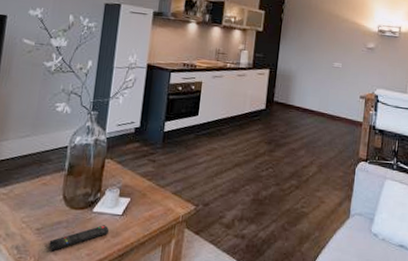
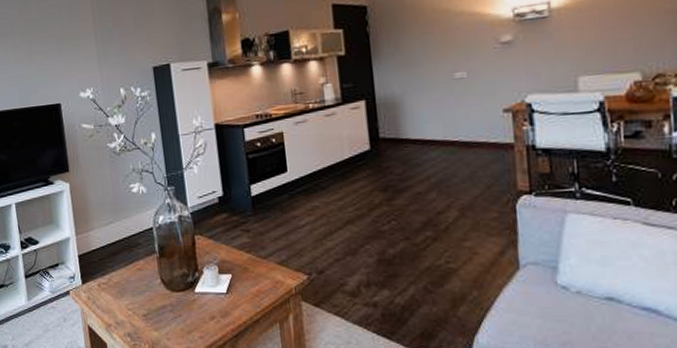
remote control: present [49,225,110,252] -> none [158,305,218,336]

